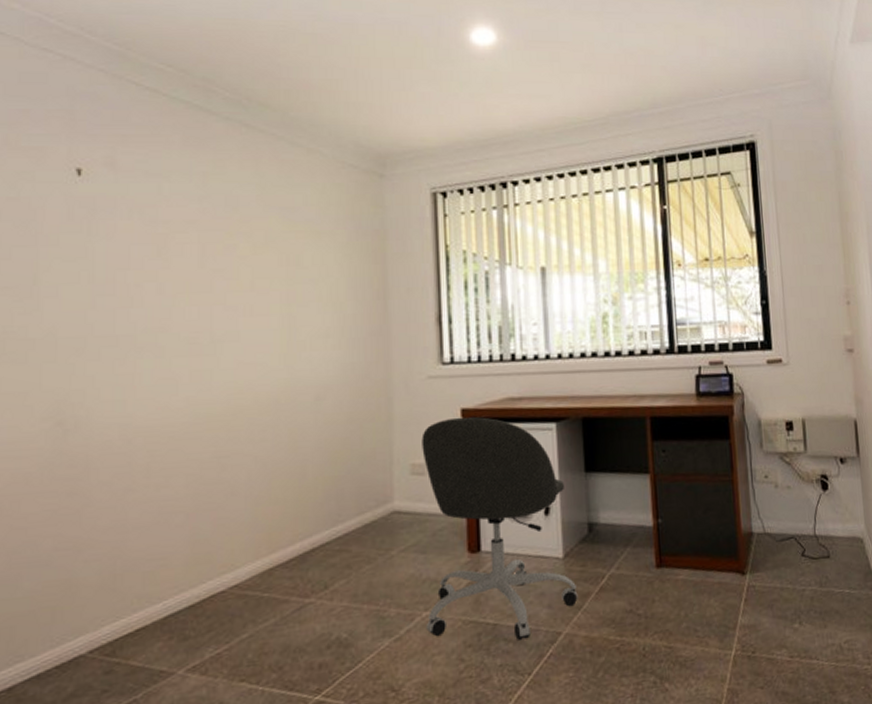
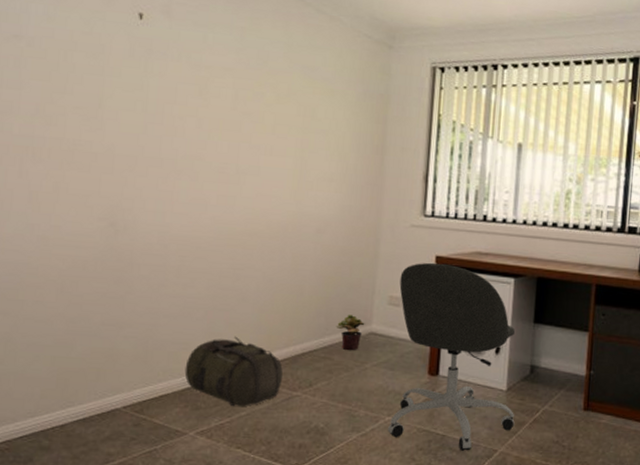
backpack: none [165,540,290,628] -> present [184,336,283,406]
potted plant: none [350,493,385,538] -> present [336,315,365,351]

